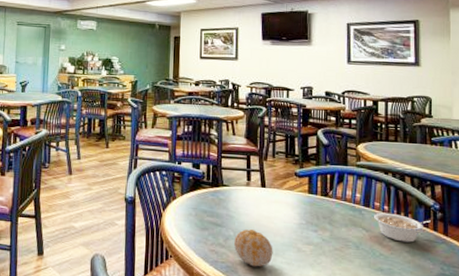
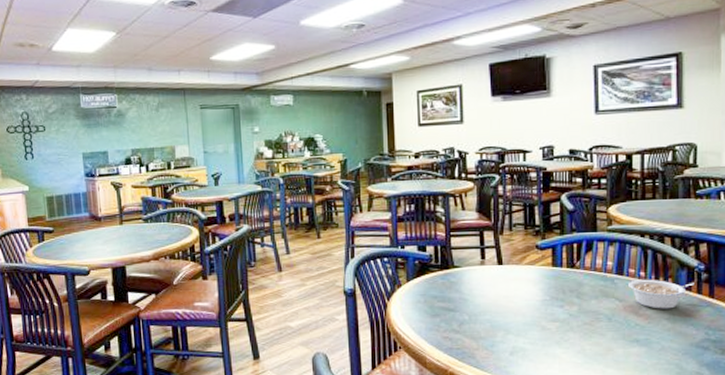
fruit: present [234,229,273,267] -> none [470,311,514,350]

